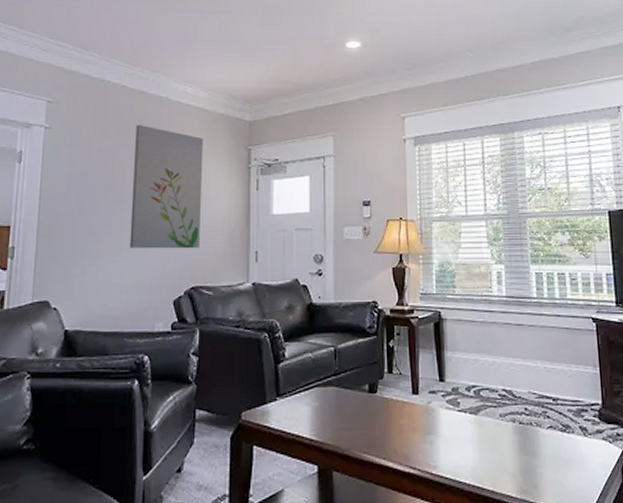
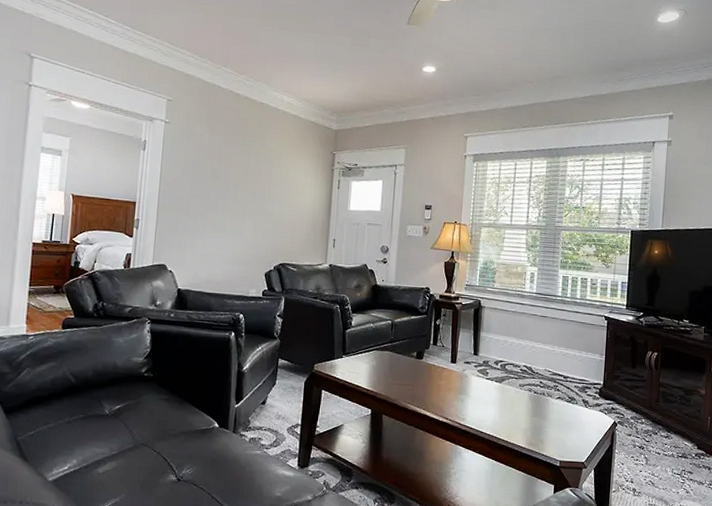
wall art: present [129,124,204,249] -> none [231,125,296,233]

